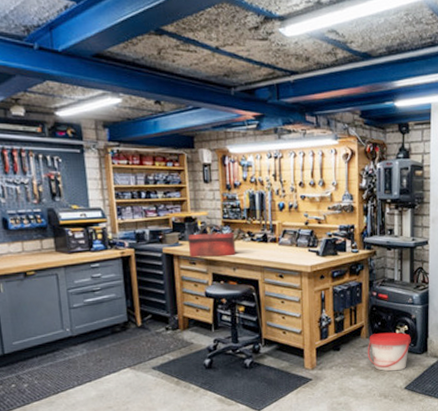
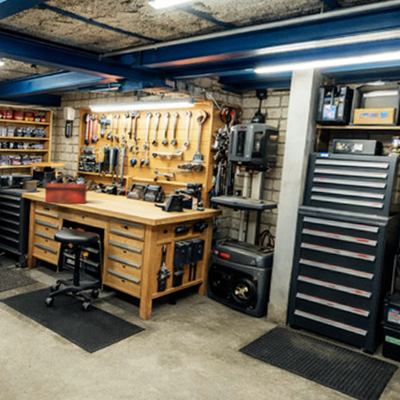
bucket: present [367,332,411,372] -> none [203,291,251,332]

